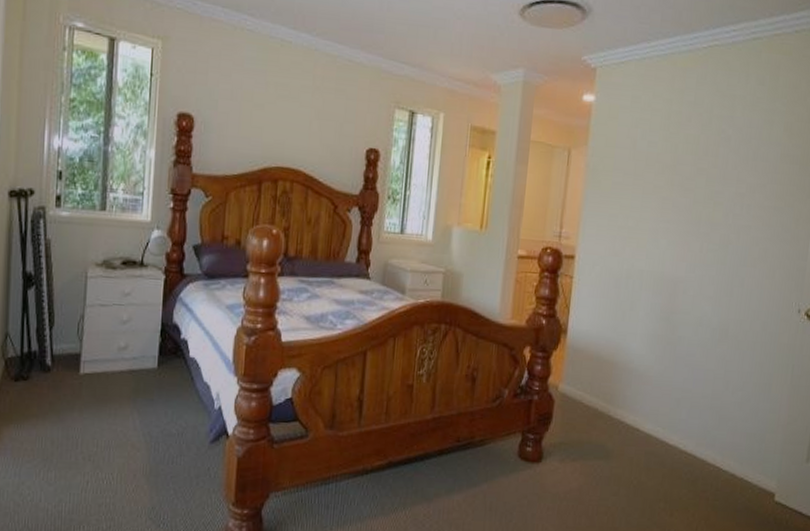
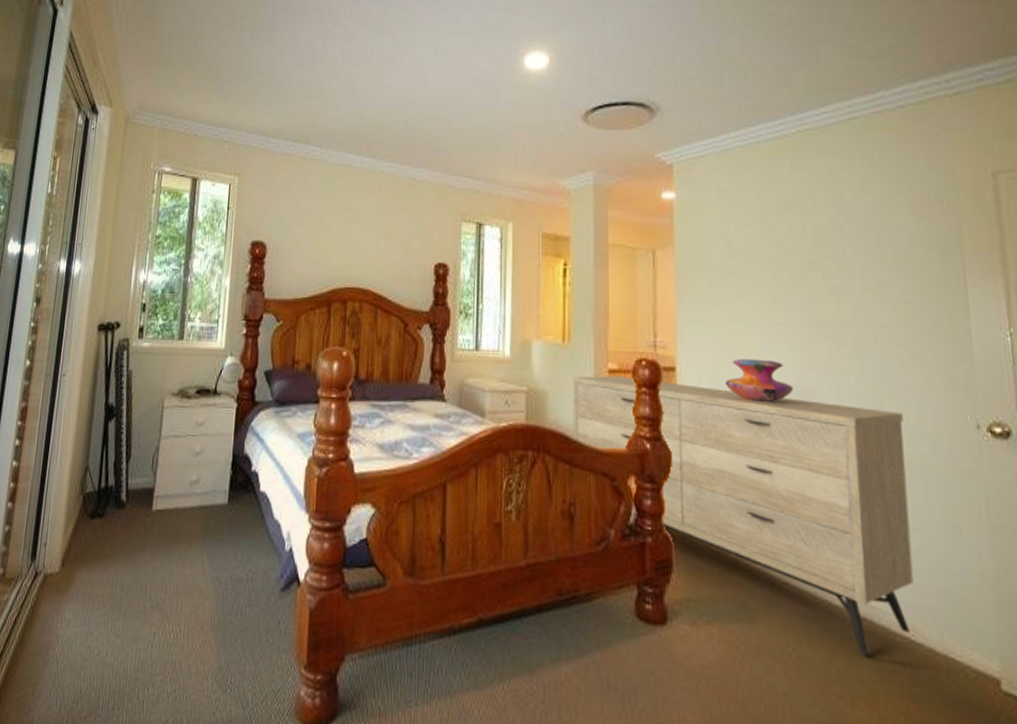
dresser: none [482,260,747,480] -> present [573,376,914,655]
decorative vase: none [614,250,668,288] -> present [726,358,794,402]

